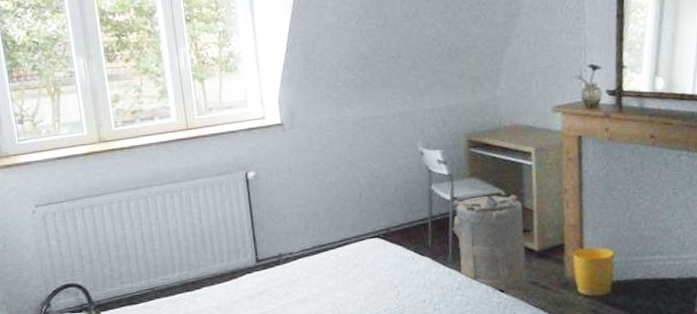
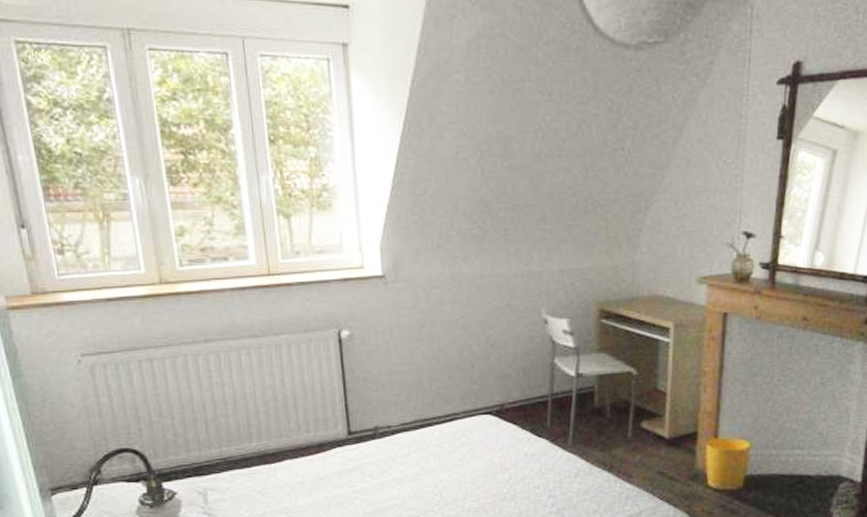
laundry hamper: present [452,194,527,291] -> none [574,373,655,480]

